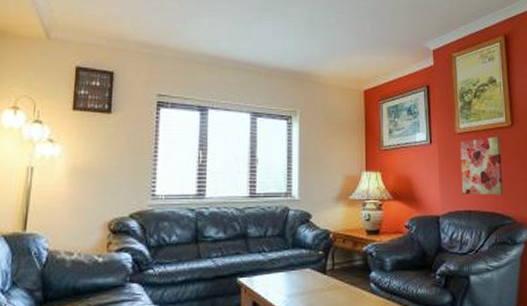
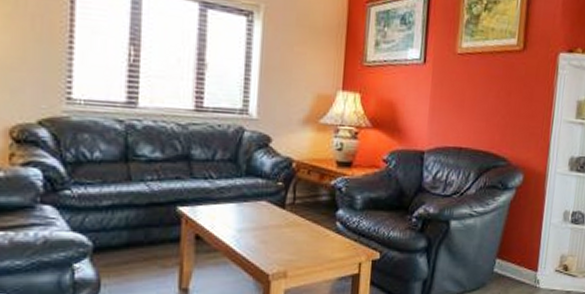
wall art: present [460,136,504,195] -> none [454,61,508,132]

